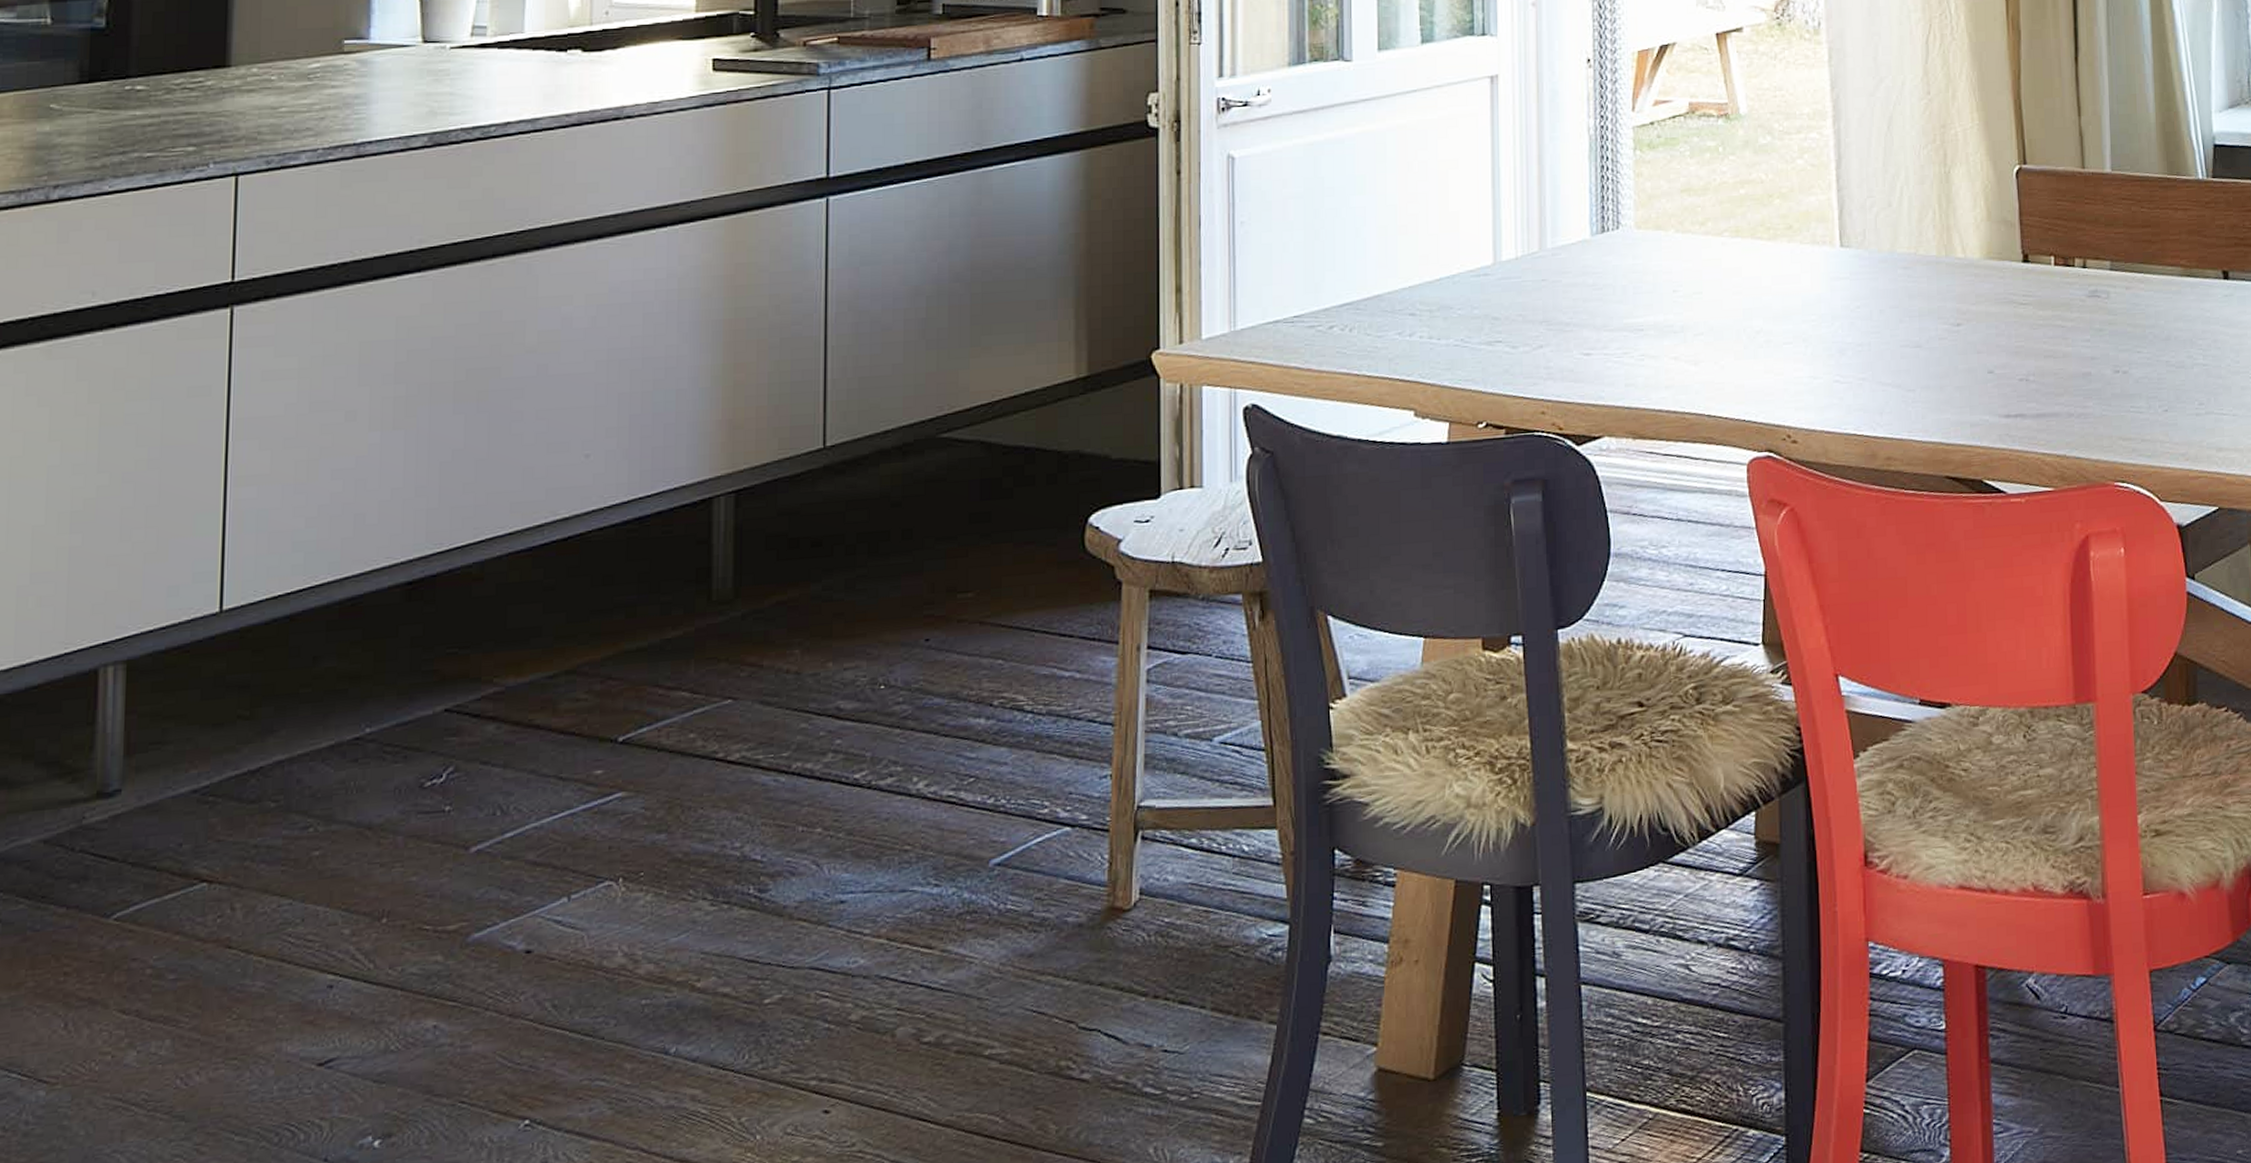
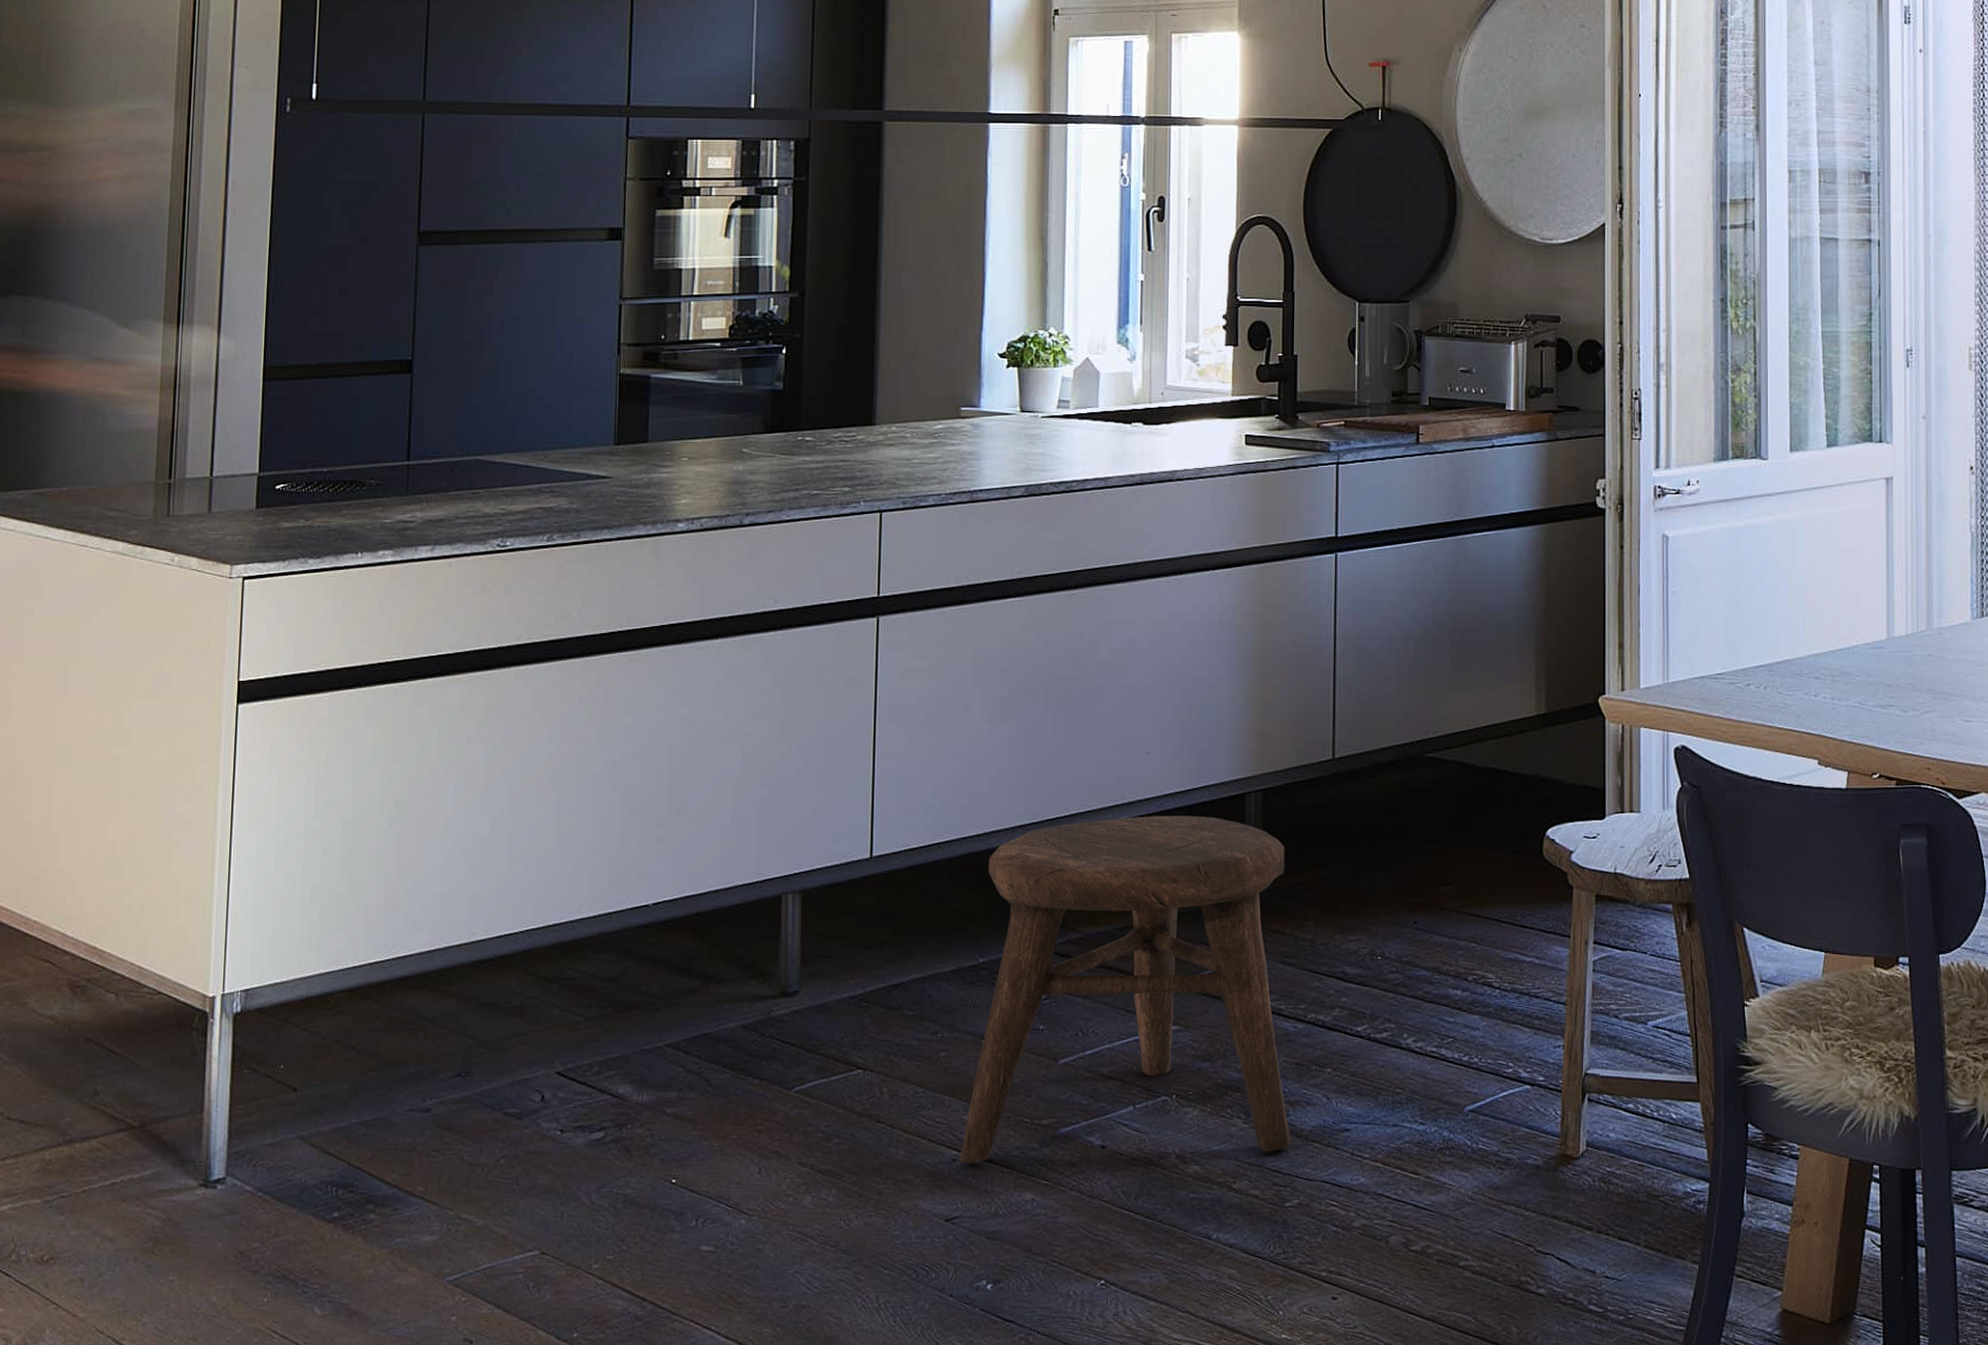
stool: none [338,529,771,989] -> present [959,815,1291,1163]

